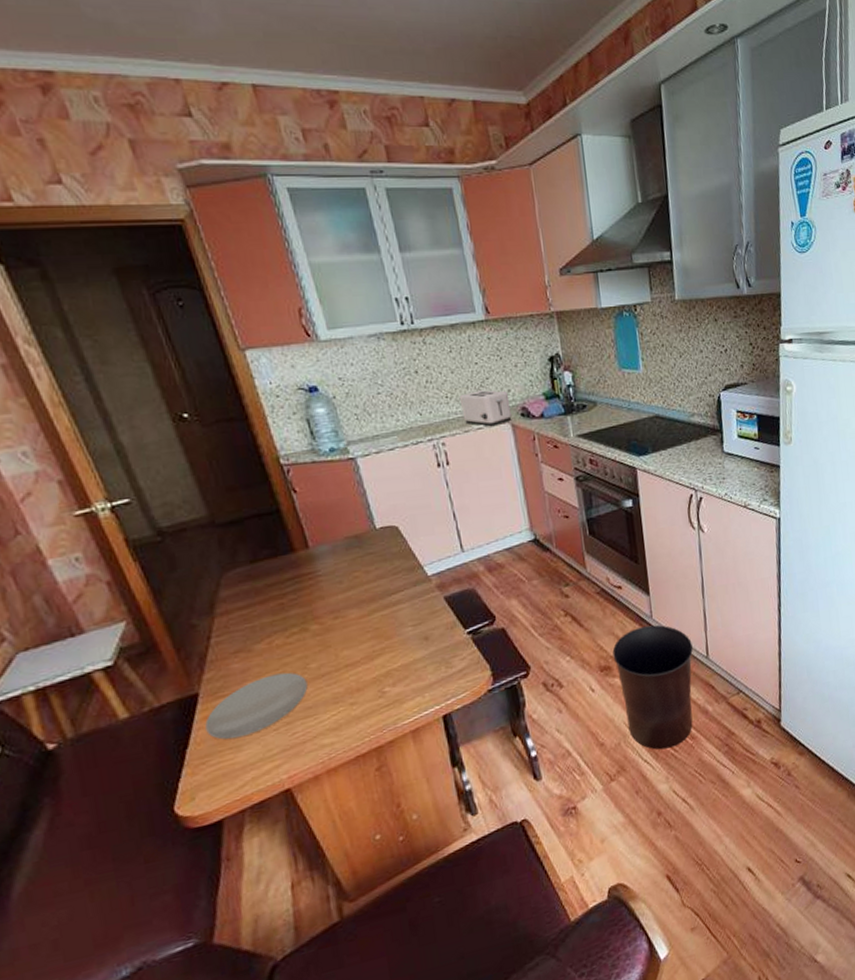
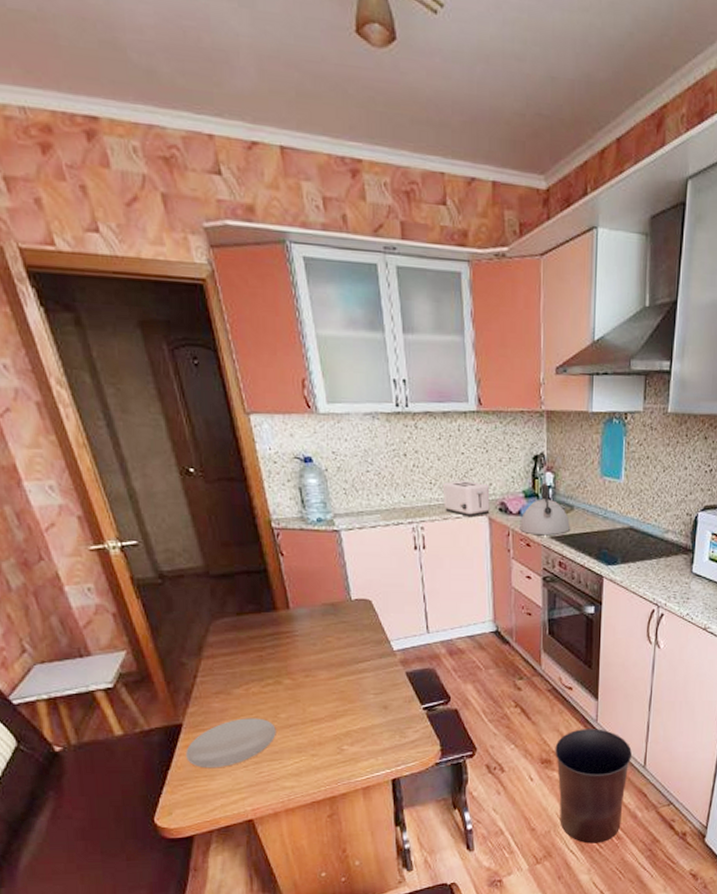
kettle: none [544,382,596,436] -> present [520,482,570,536]

